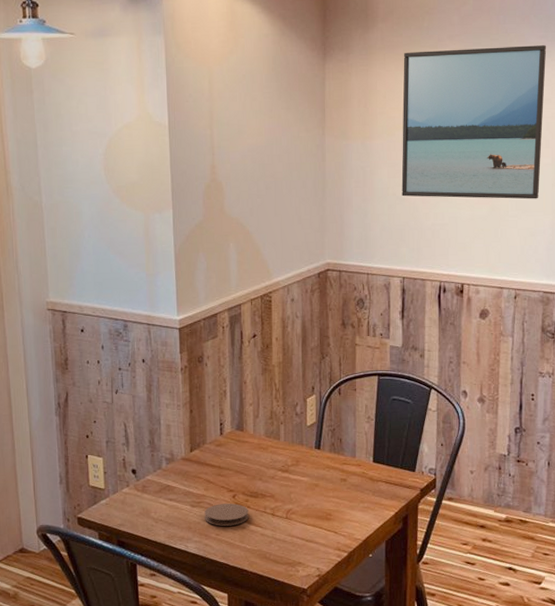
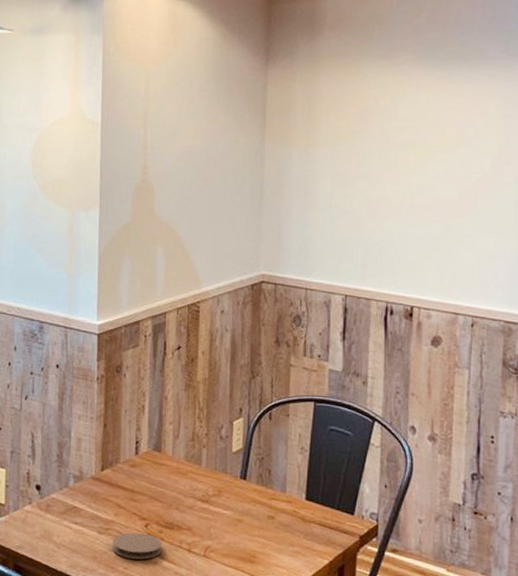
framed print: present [401,45,547,199] -> none [346,59,508,220]

